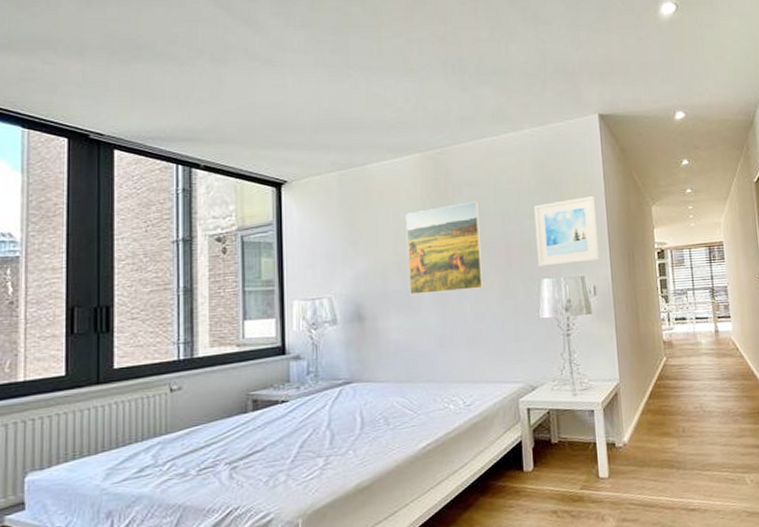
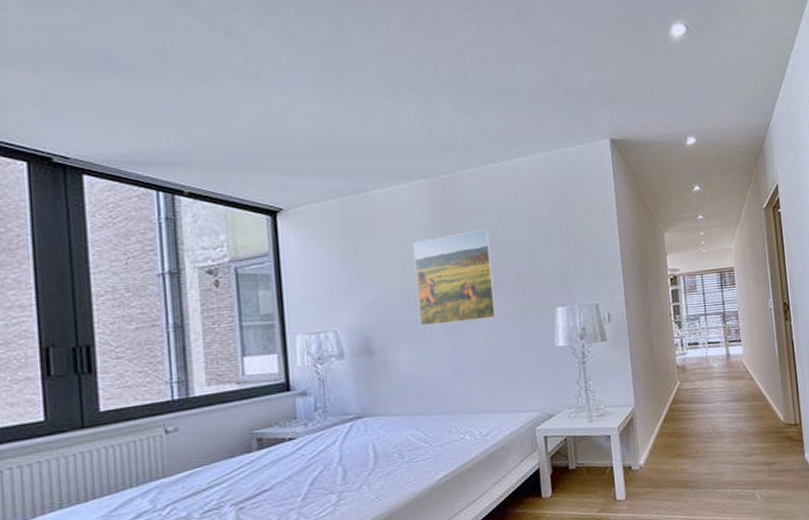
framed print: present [534,196,600,268] -> none [546,223,614,296]

